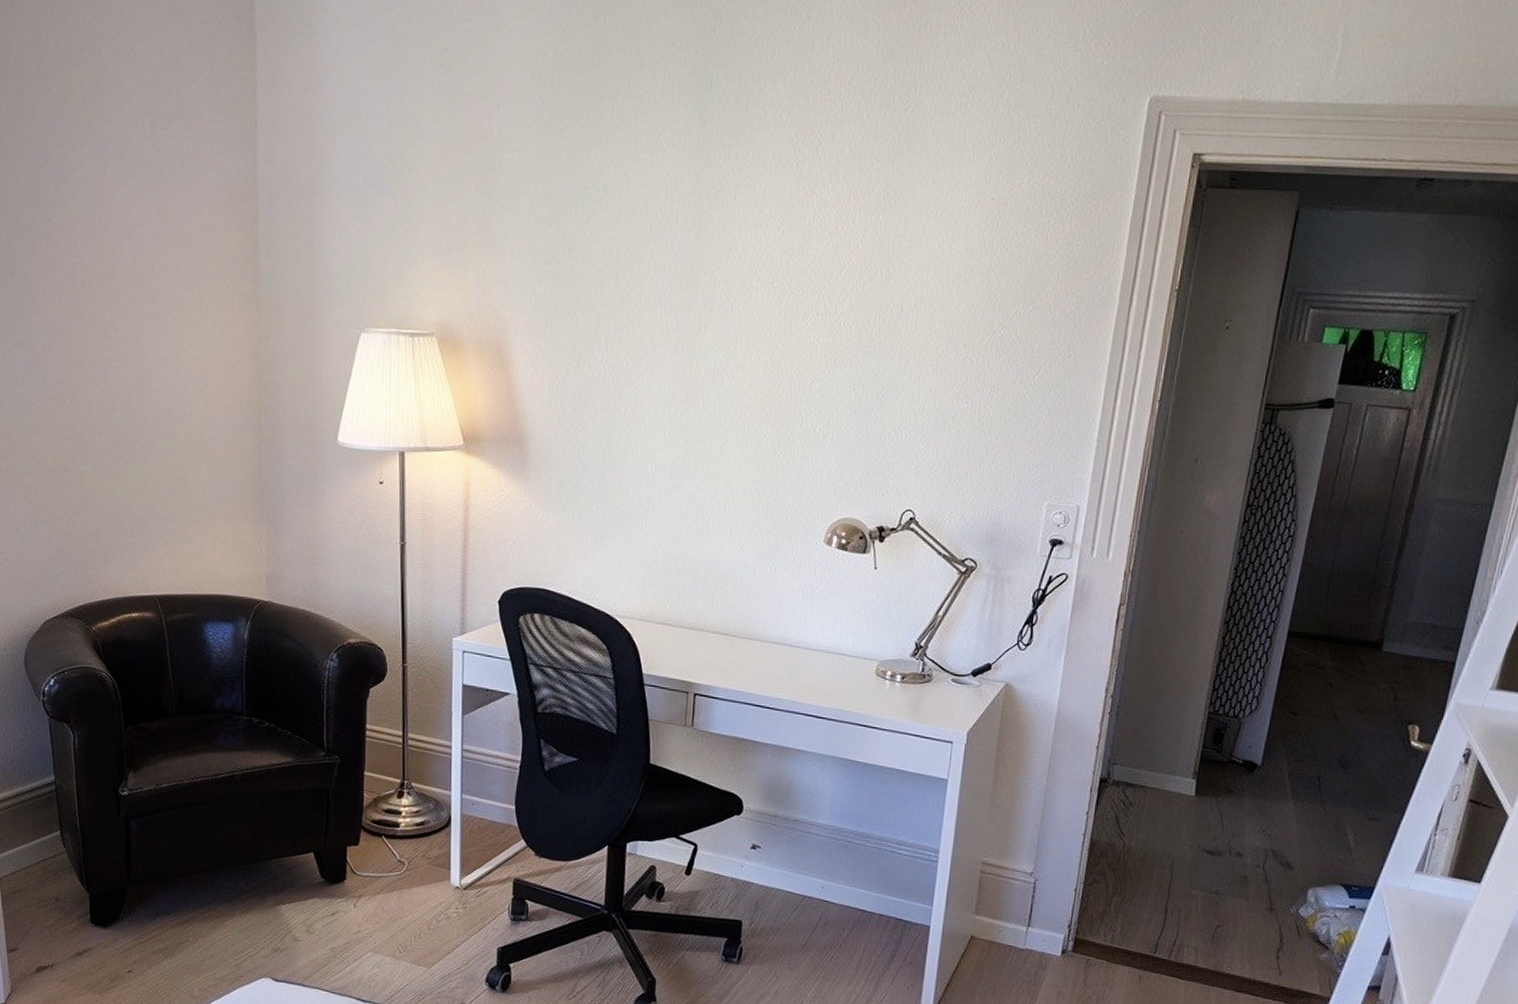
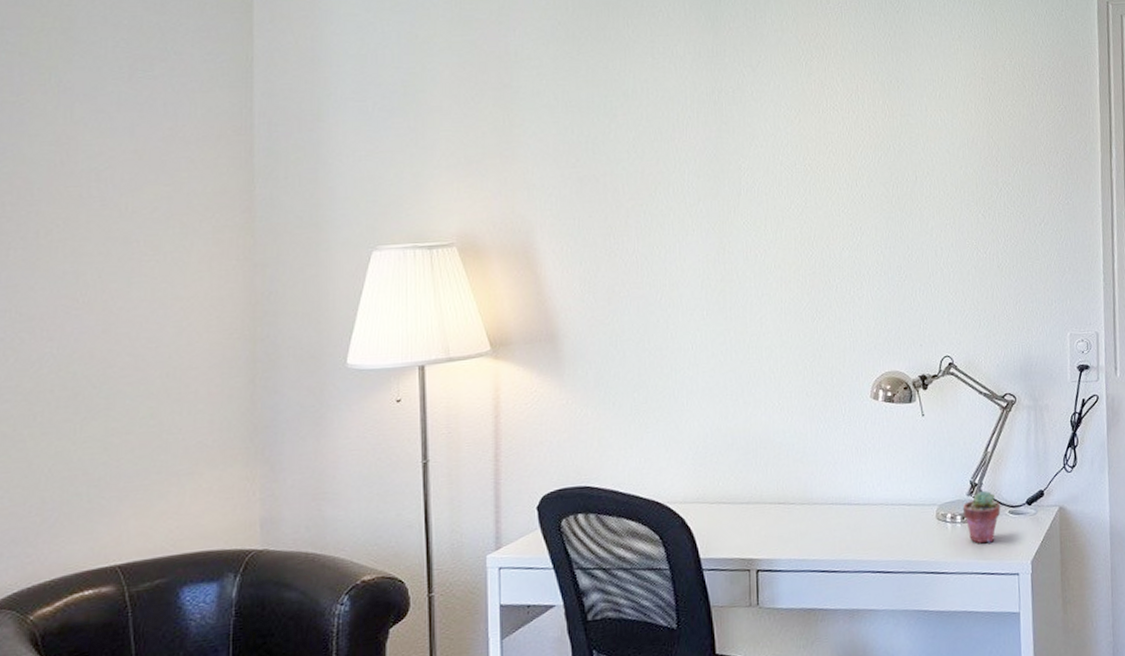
potted succulent: none [903,653,944,707] -> present [962,490,1001,544]

